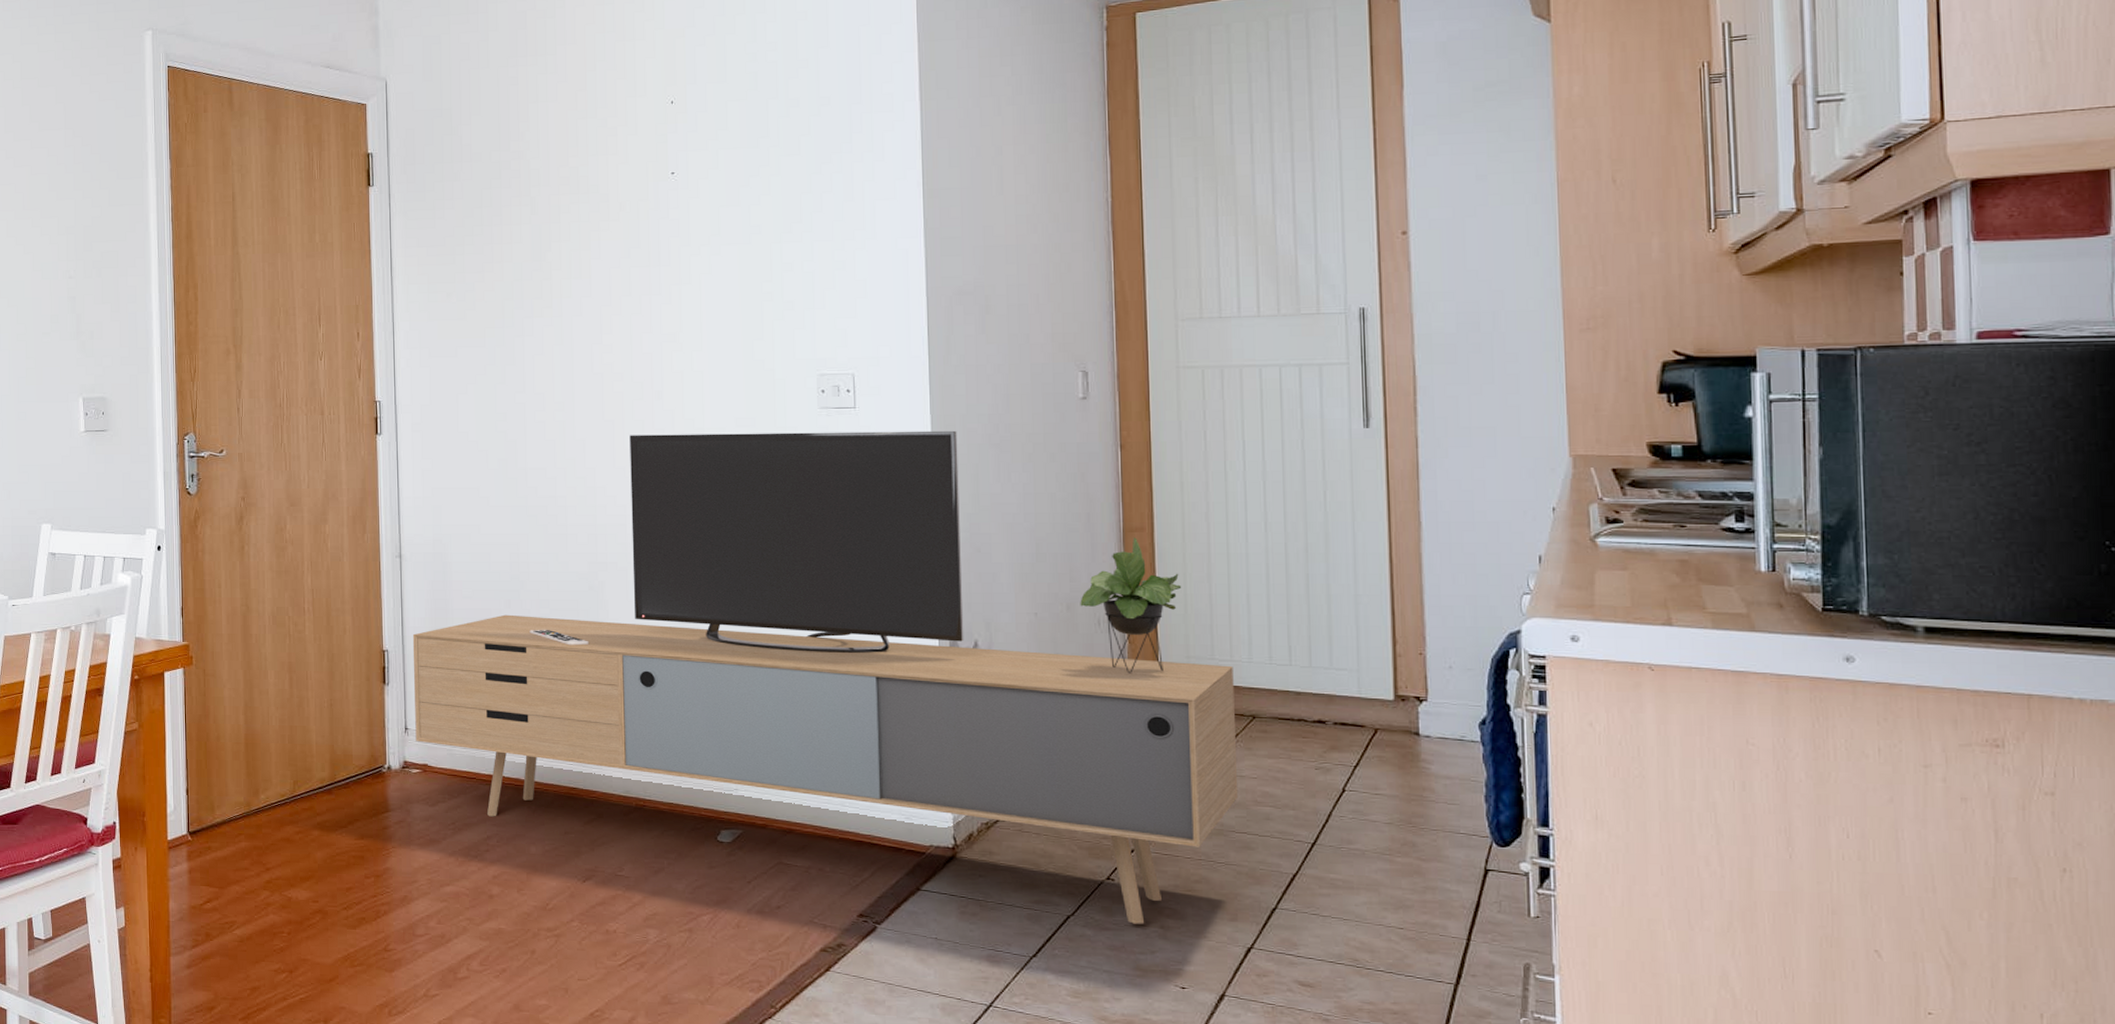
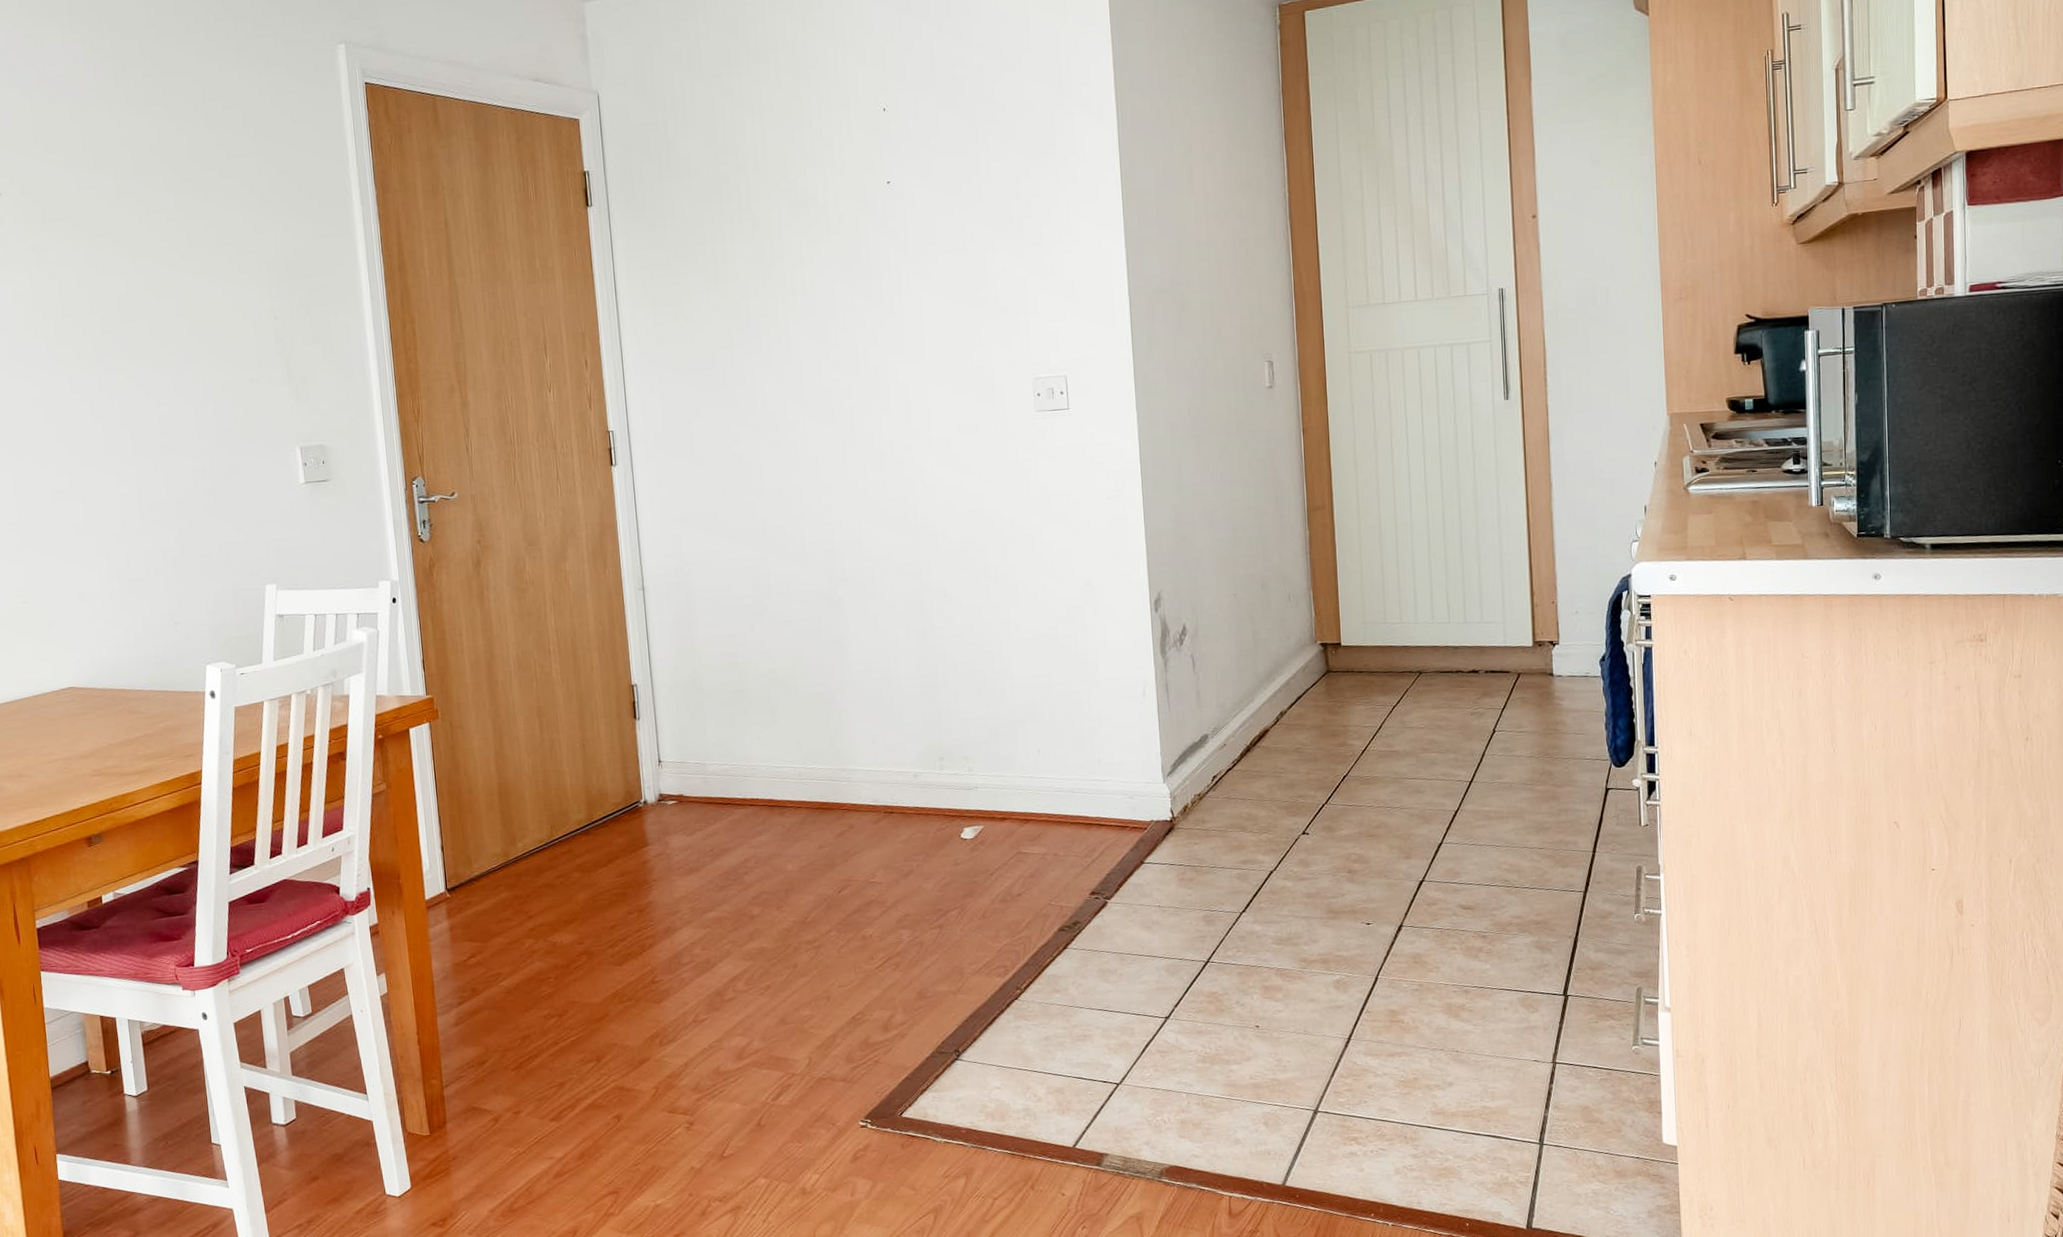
media console: present [412,430,1239,924] -> none [660,425,1409,872]

